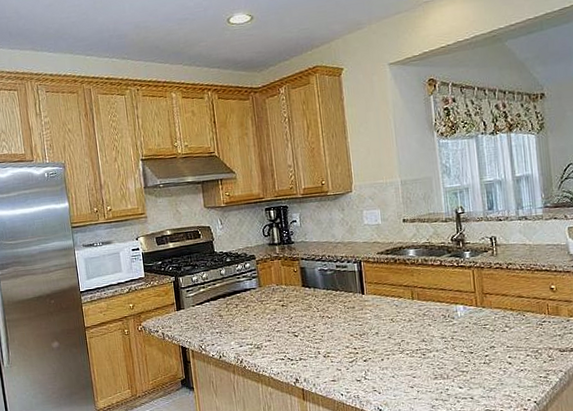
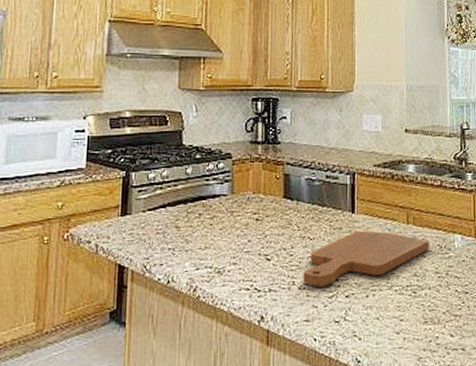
cutting board: none [326,307,434,355] -> present [303,230,429,287]

